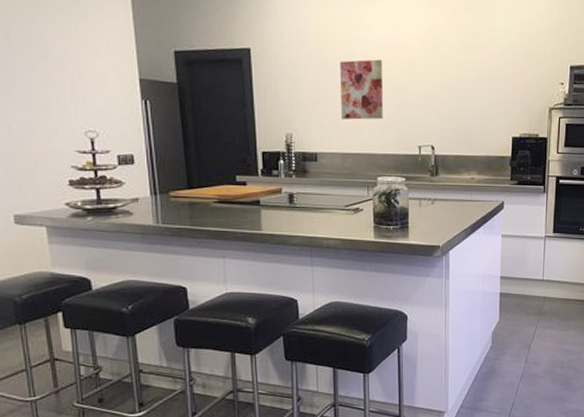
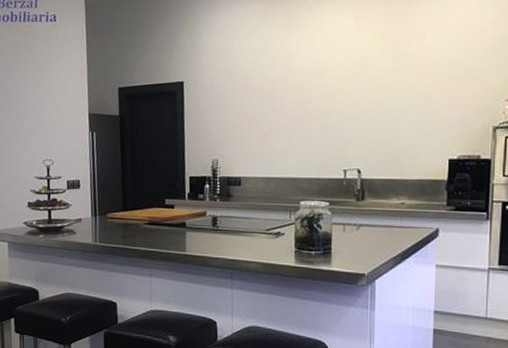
wall art: present [339,59,384,120] -> none [265,85,309,145]

